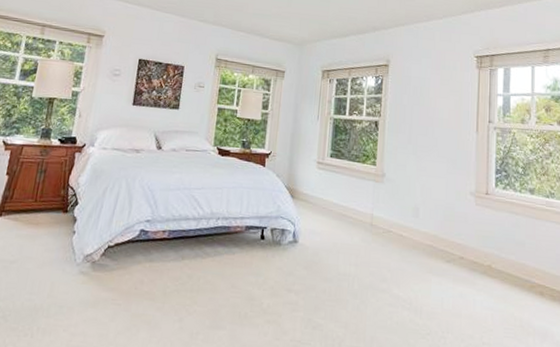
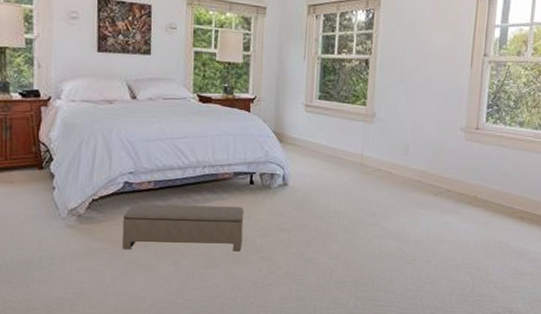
bench: none [130,253,254,312] -> present [122,203,244,252]

